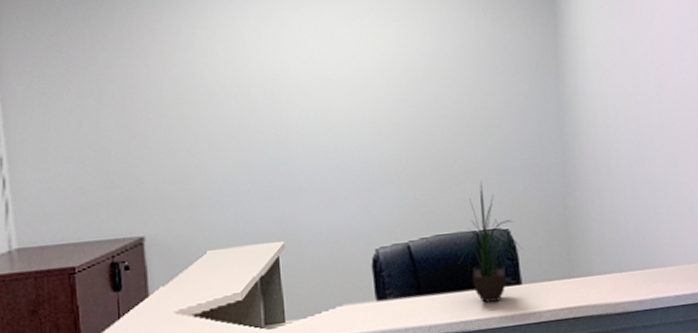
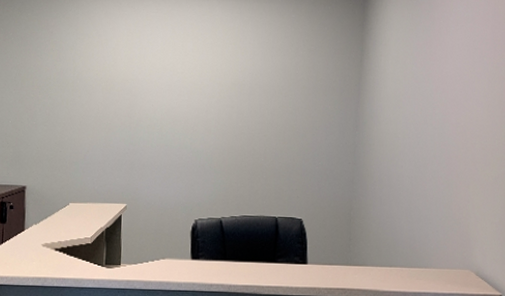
potted plant: present [457,180,523,303] -> none [258,177,311,276]

